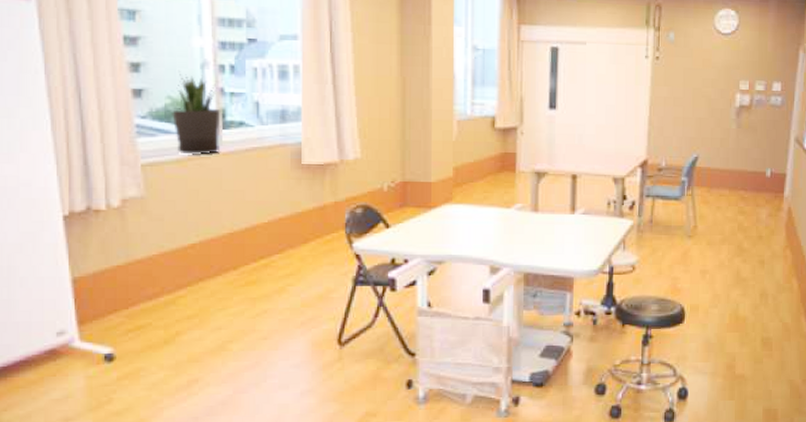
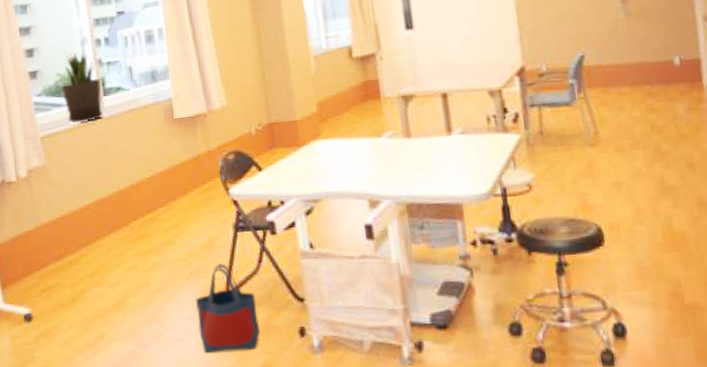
tote bag: none [303,315,367,400] -> present [195,263,260,353]

